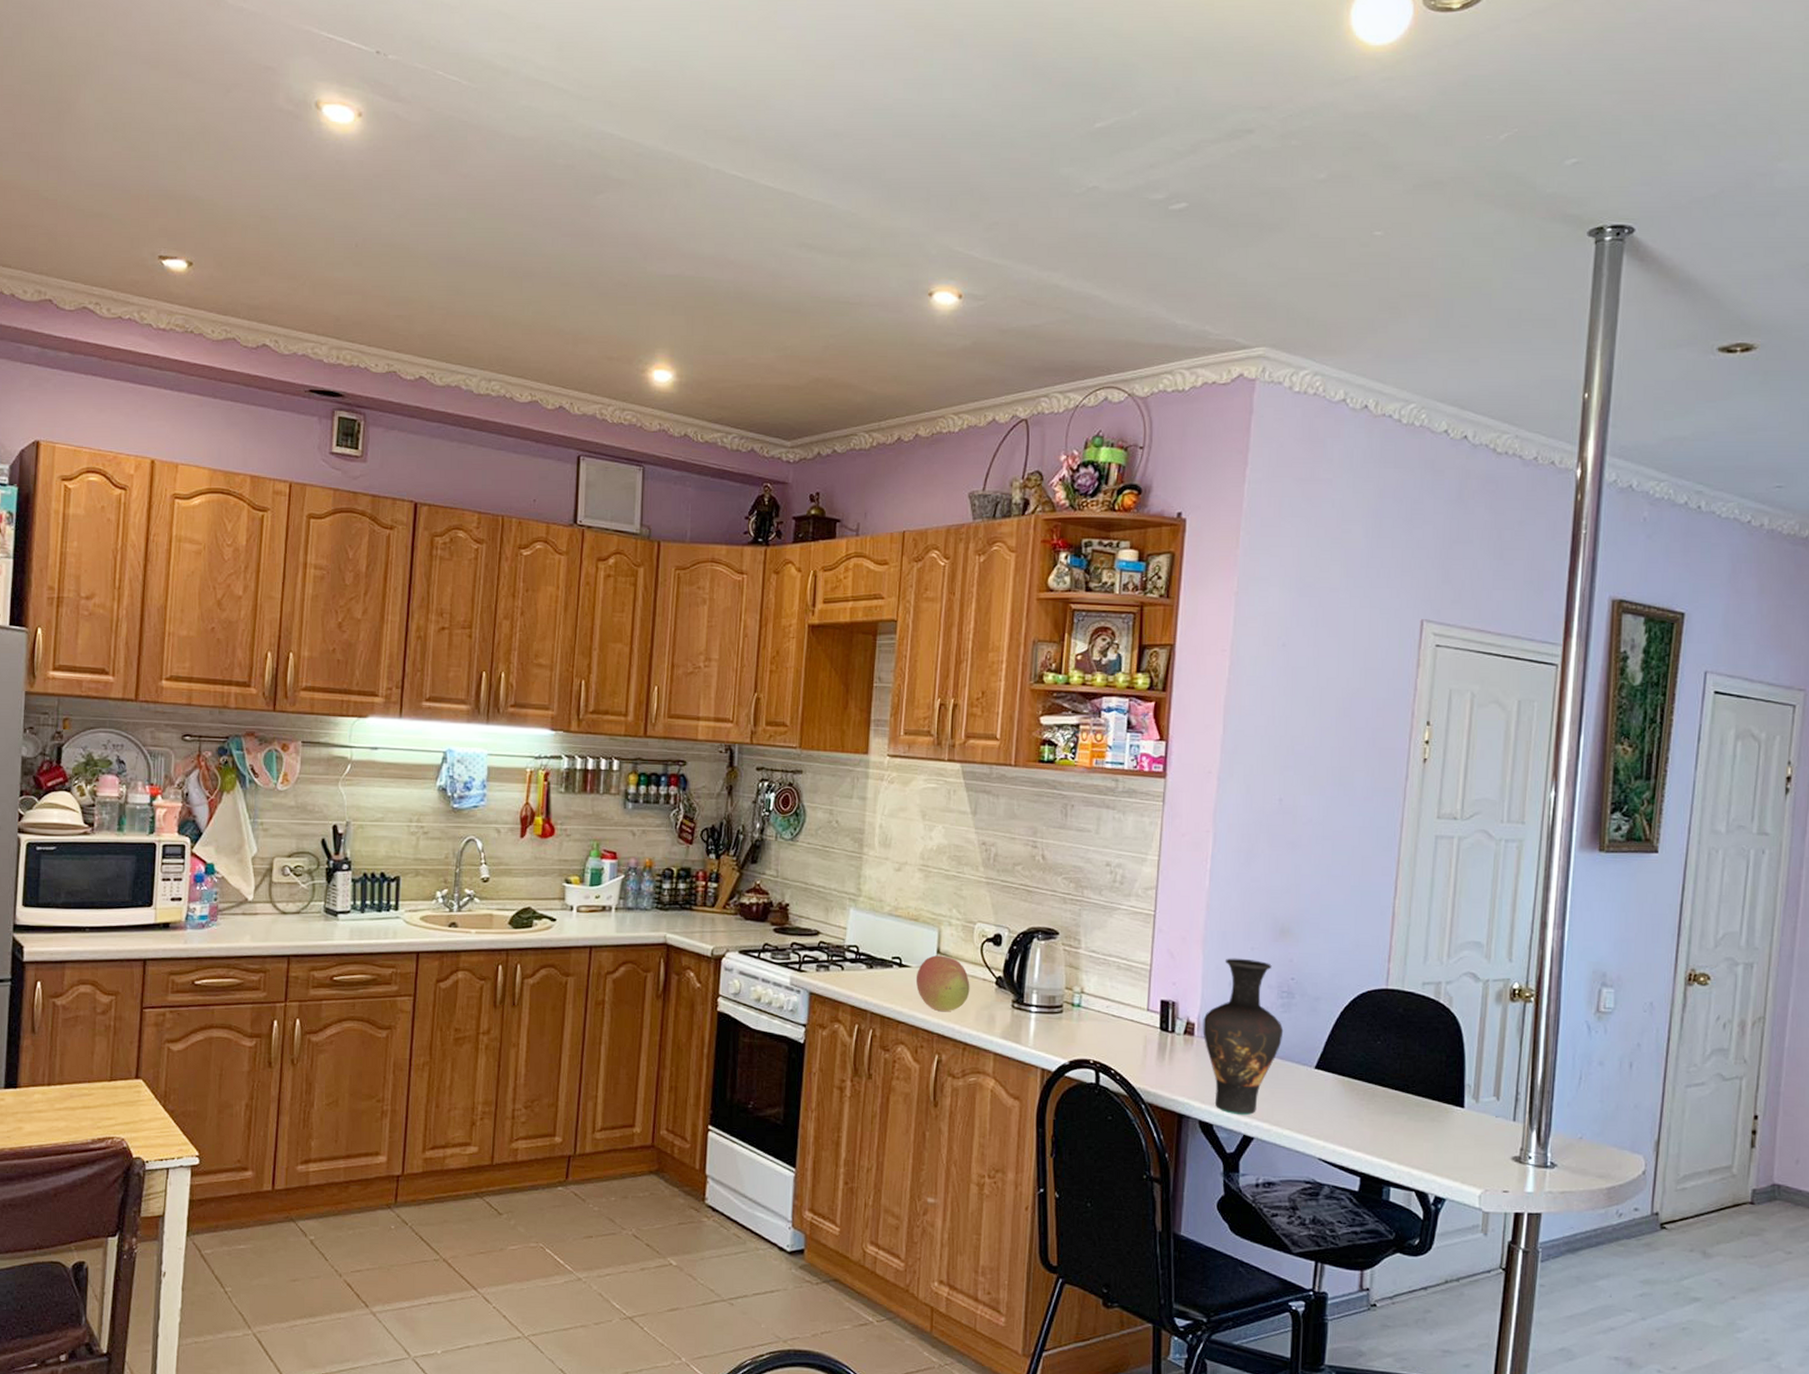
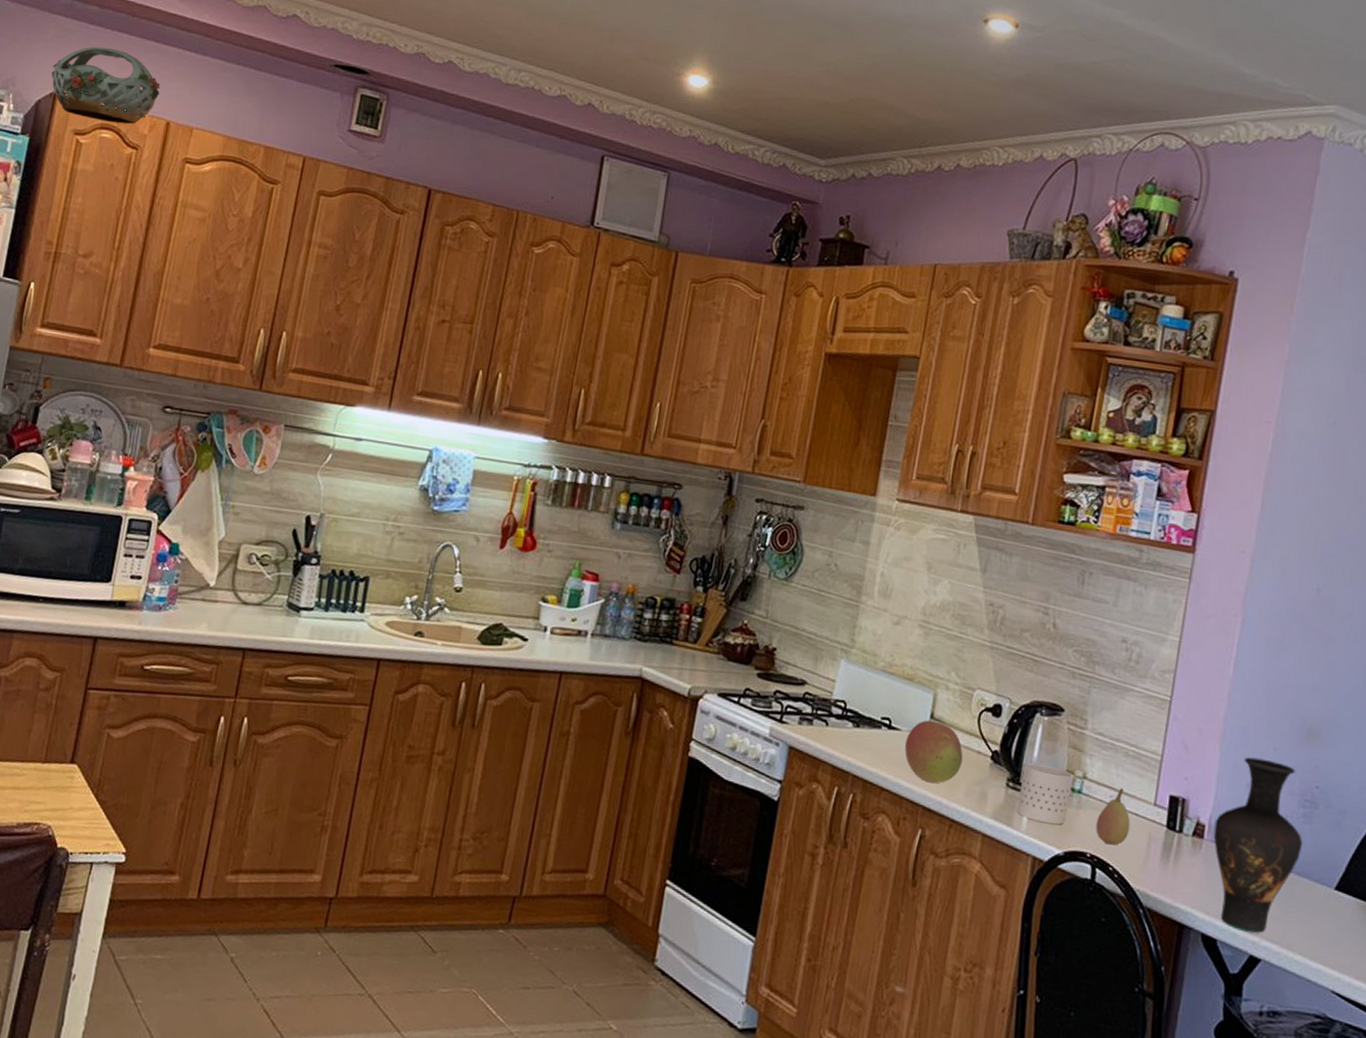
decorative basket: none [31,392,140,466] -> present [51,46,161,125]
mug: none [1024,984,1071,1038] -> present [1017,763,1073,825]
fruit: none [1096,998,1127,1050] -> present [1095,788,1131,846]

